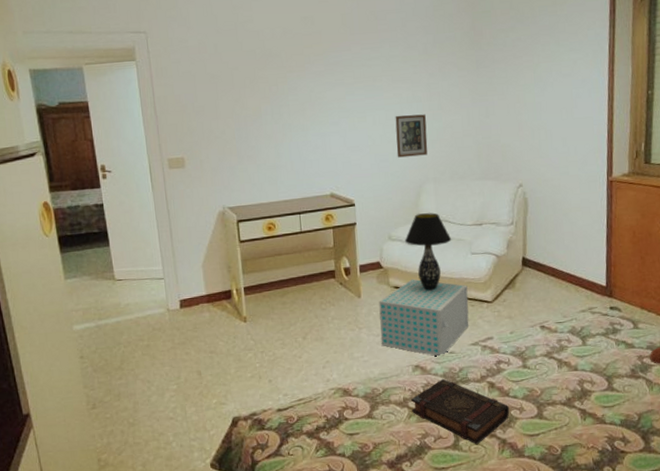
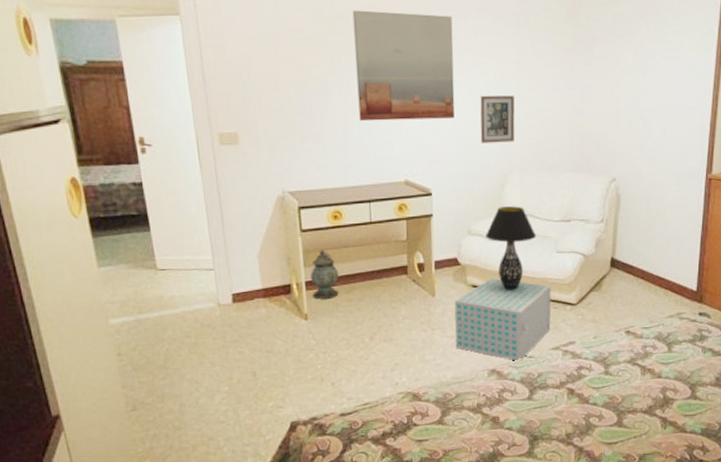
lantern: none [248,258,274,303] -> present [311,250,339,299]
wall art: none [281,48,373,143] -> present [352,10,455,122]
book: present [411,378,510,445] -> none [485,384,589,453]

